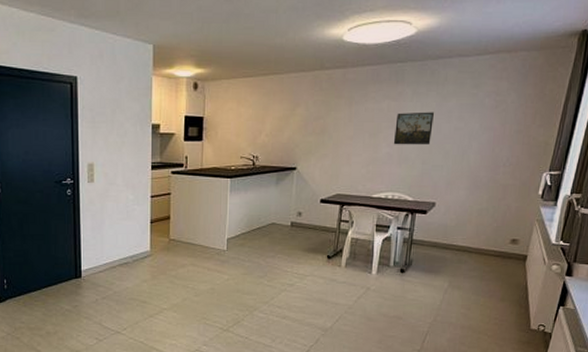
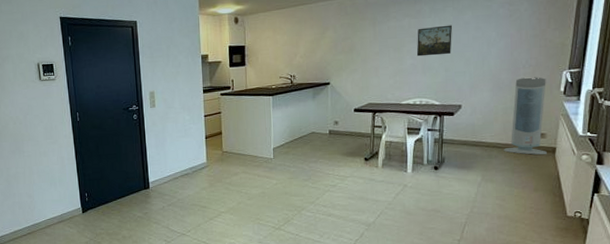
air purifier: none [474,177,525,263] -> present [504,77,547,155]

